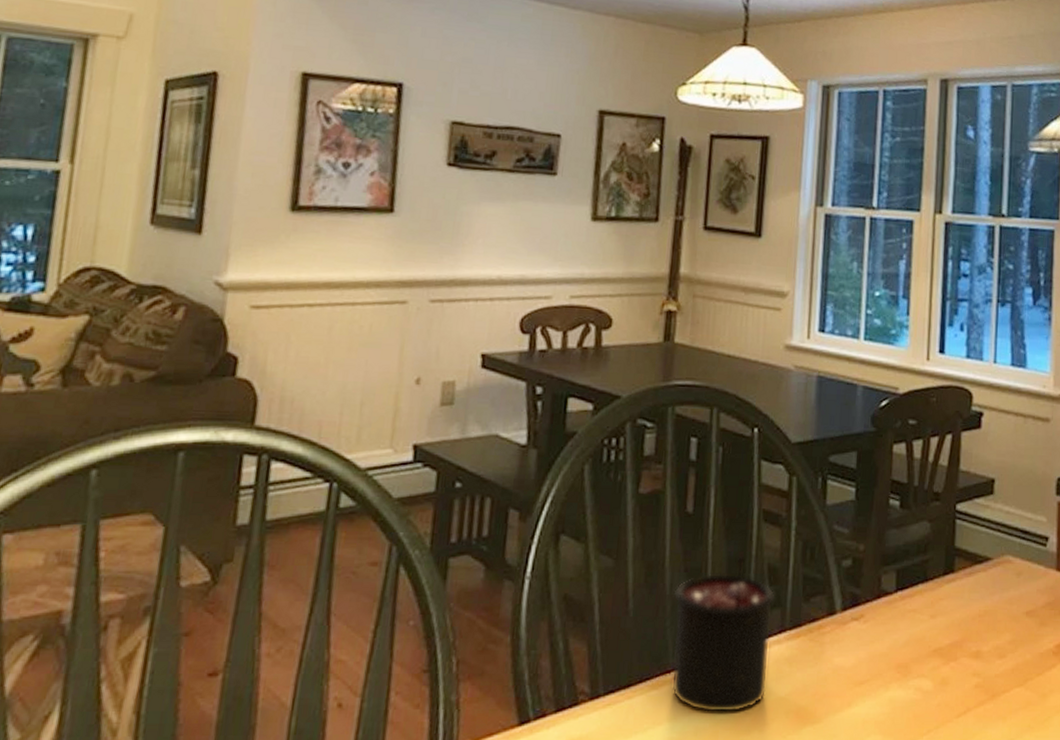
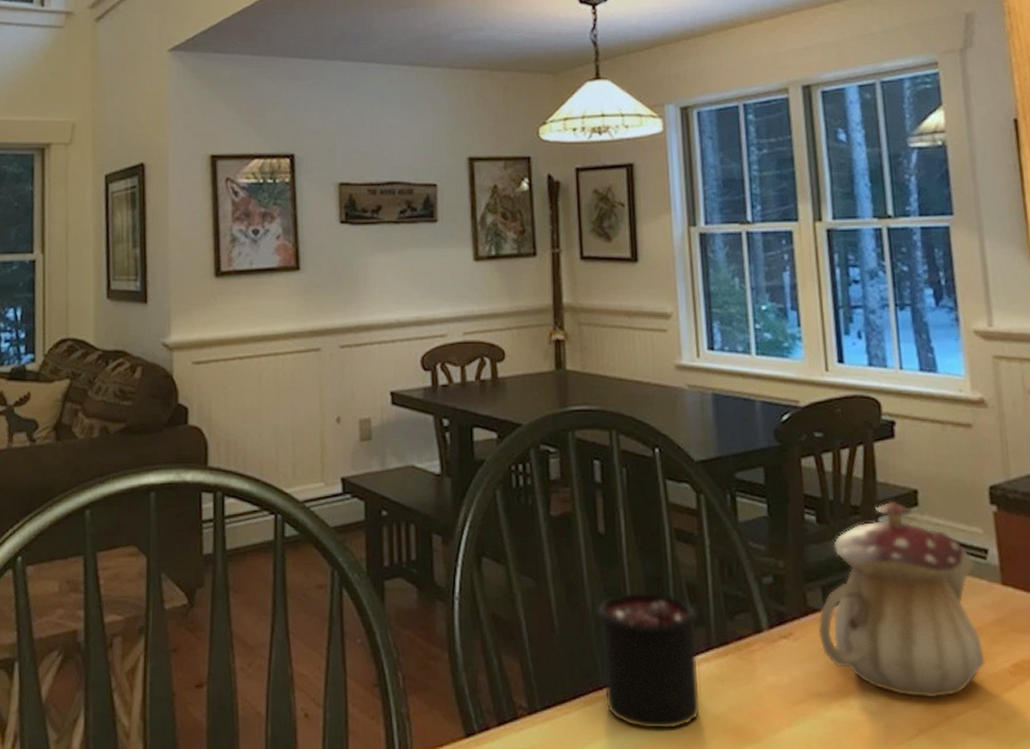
teapot: none [887,488,1036,678] -> present [817,501,985,698]

